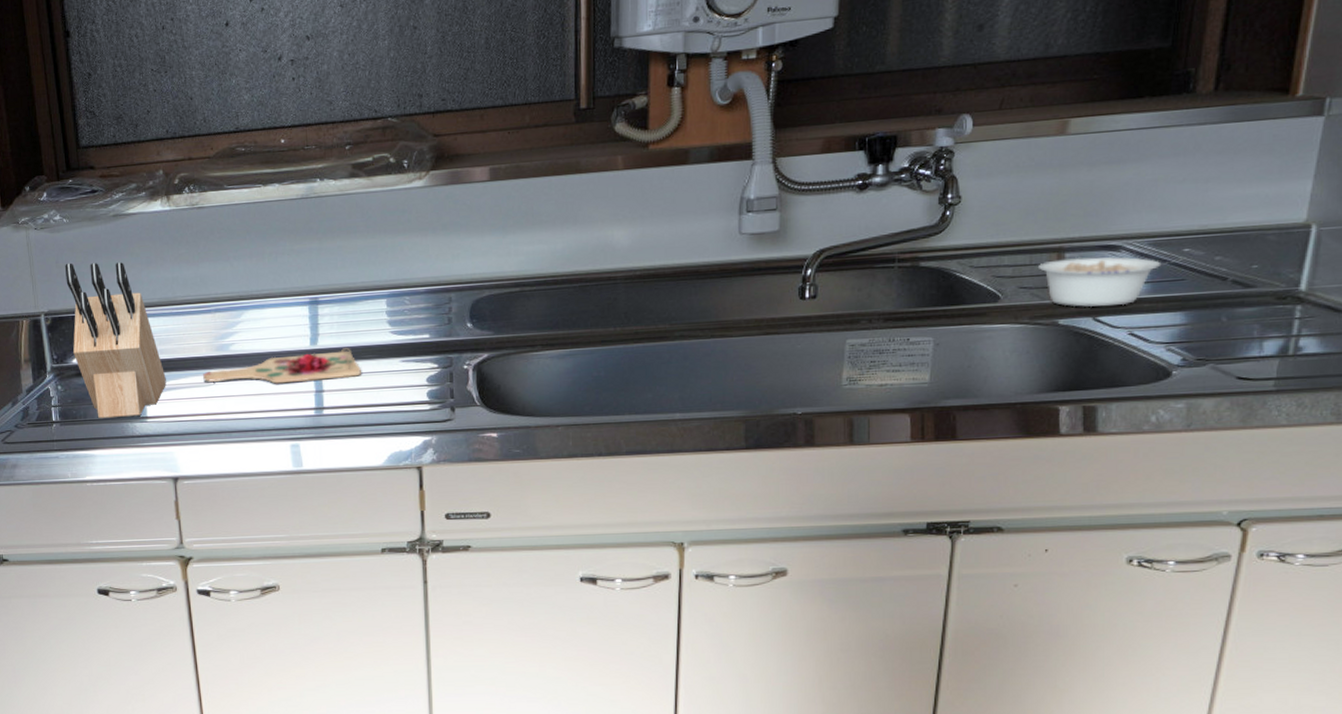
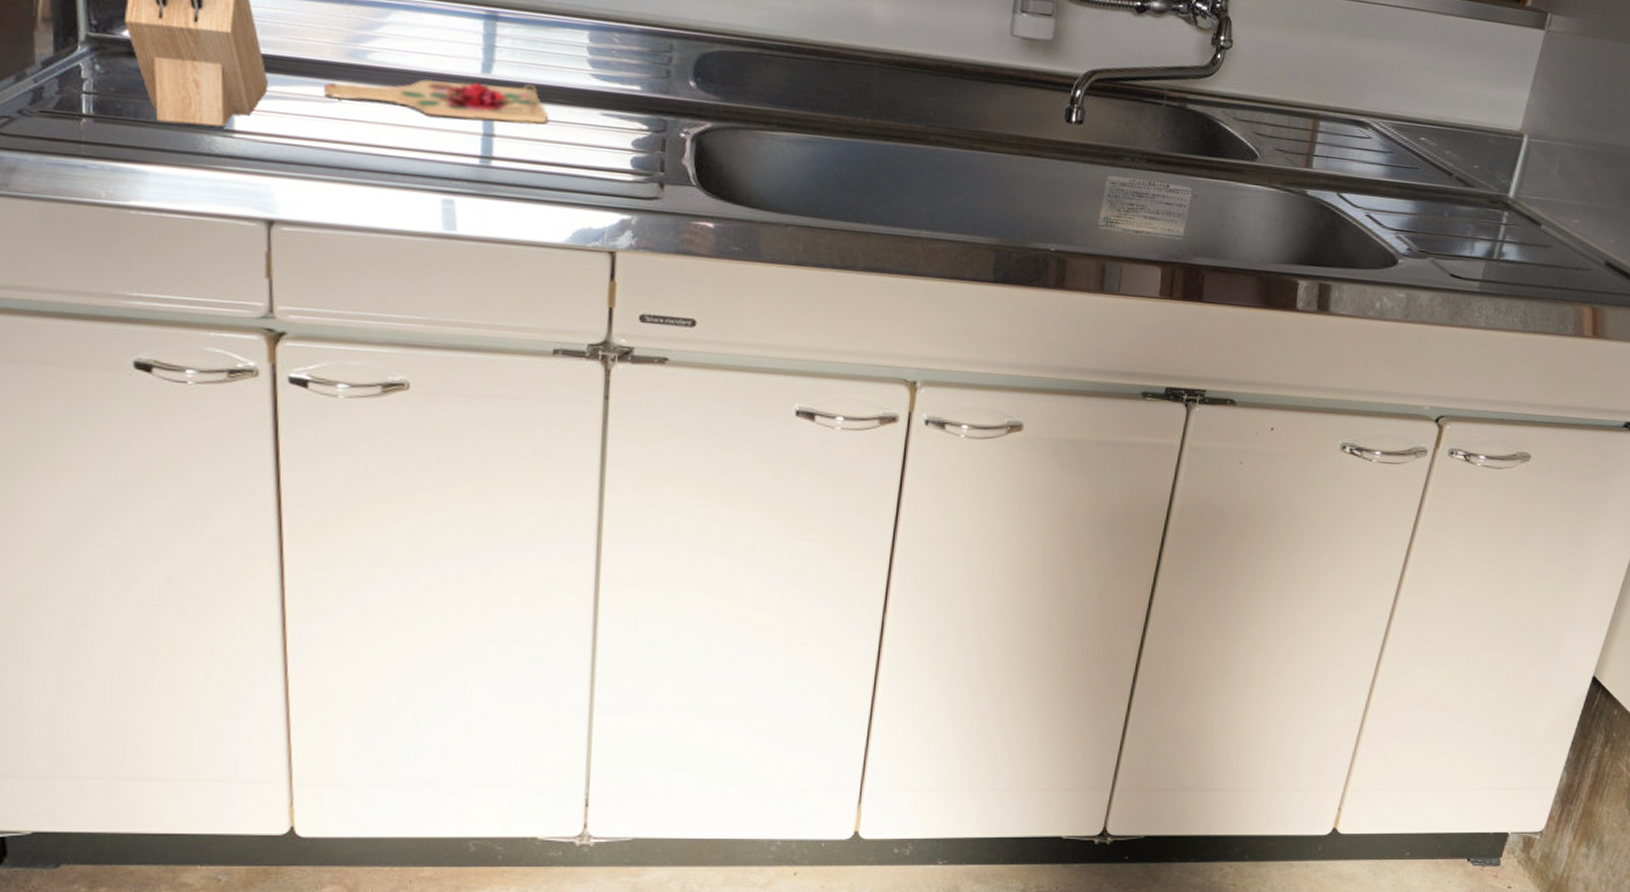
legume: present [1037,256,1187,307] -> none [1294,126,1422,185]

